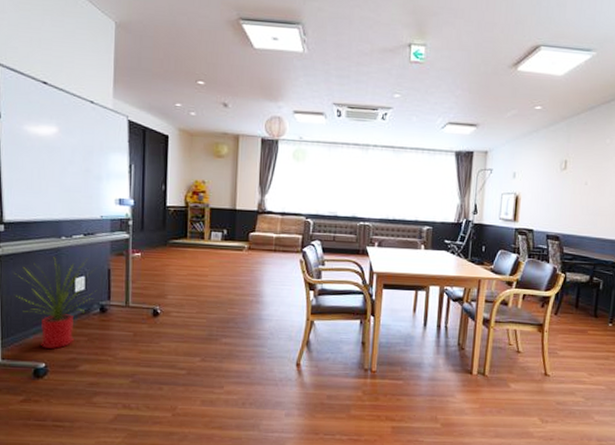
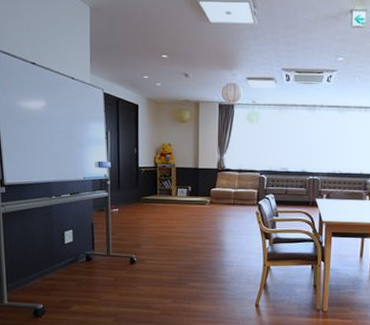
house plant: present [16,257,96,349] -> none [17,213,82,292]

